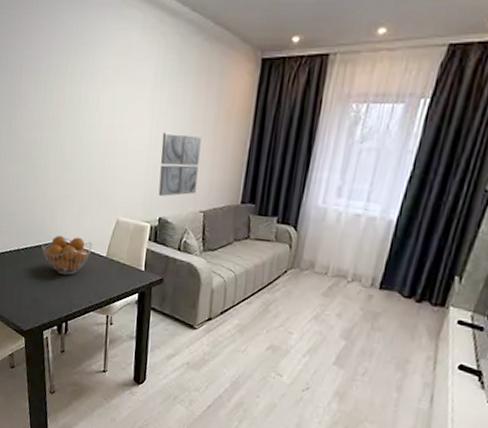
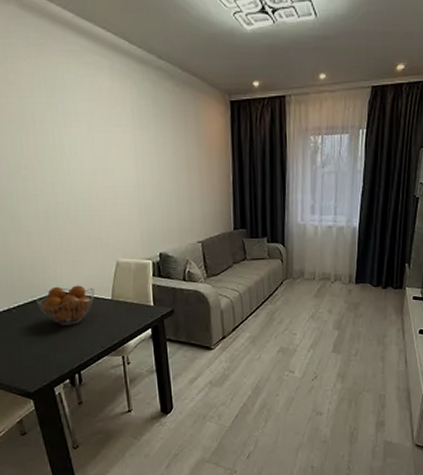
wall art: present [158,132,202,196] -> none [149,172,191,232]

